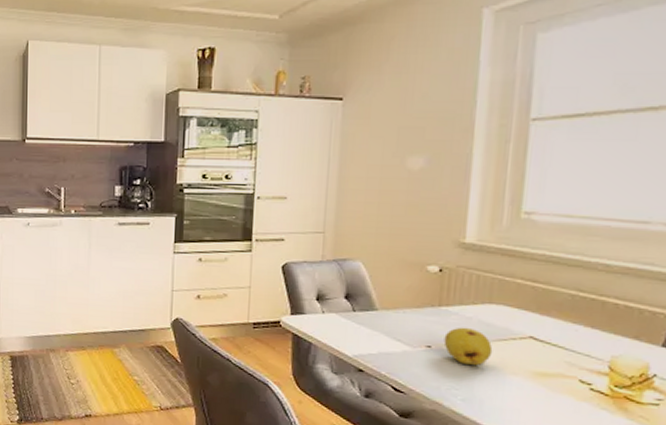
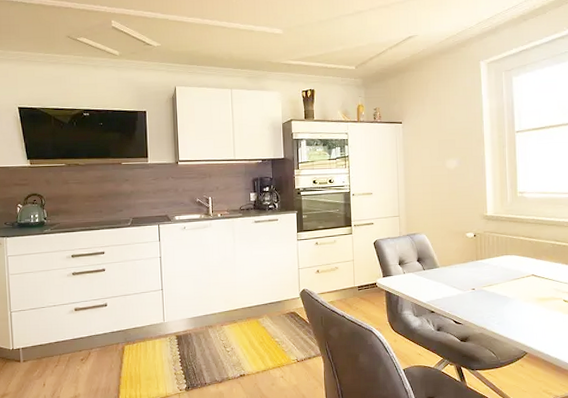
fruit: present [443,327,493,365] -> none [482,273,512,298]

